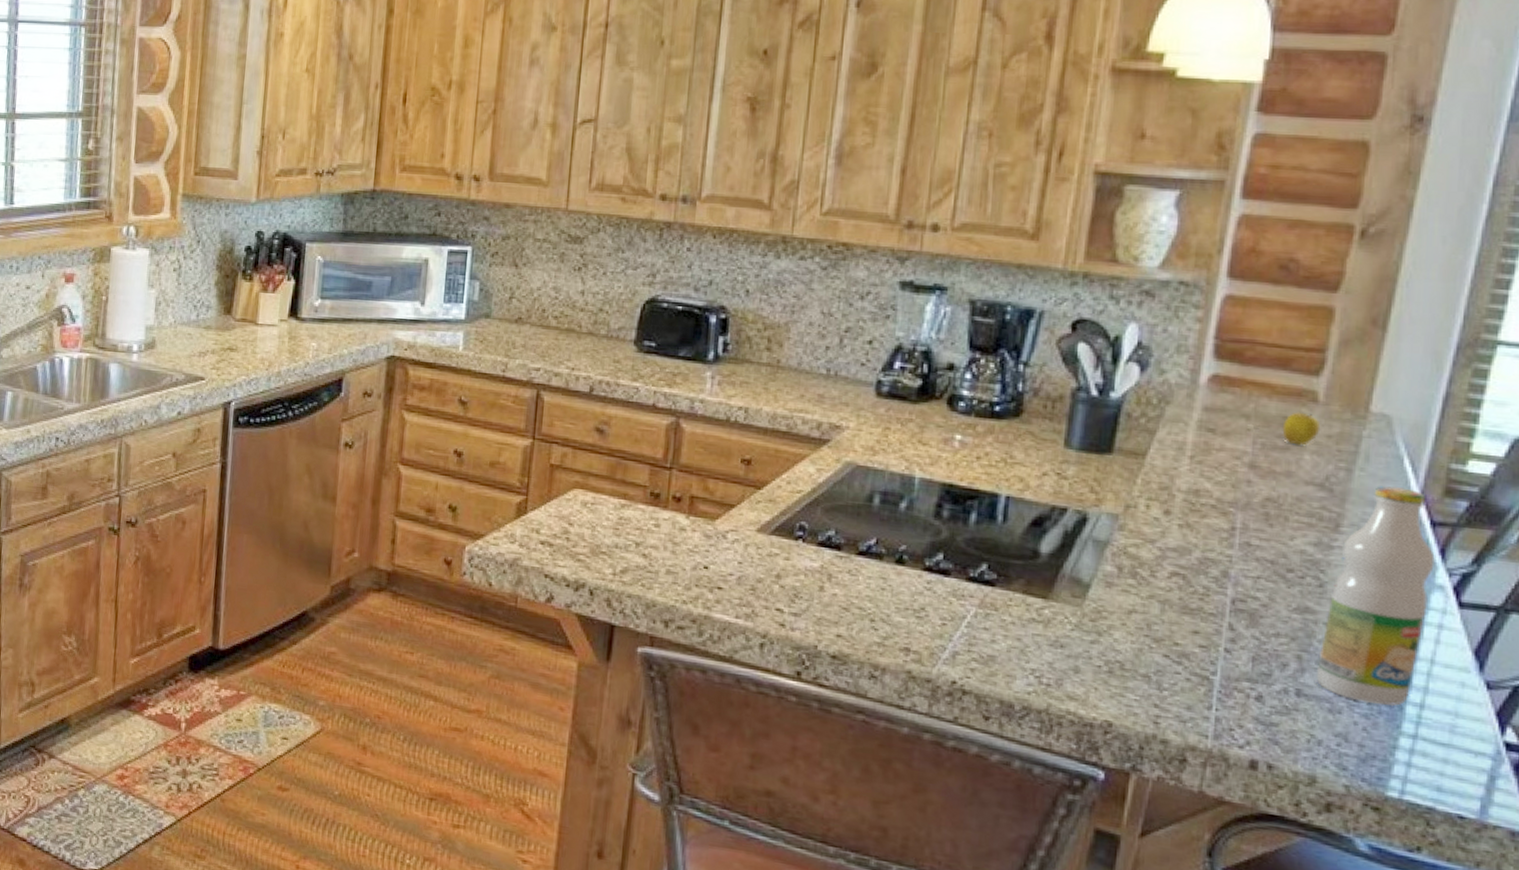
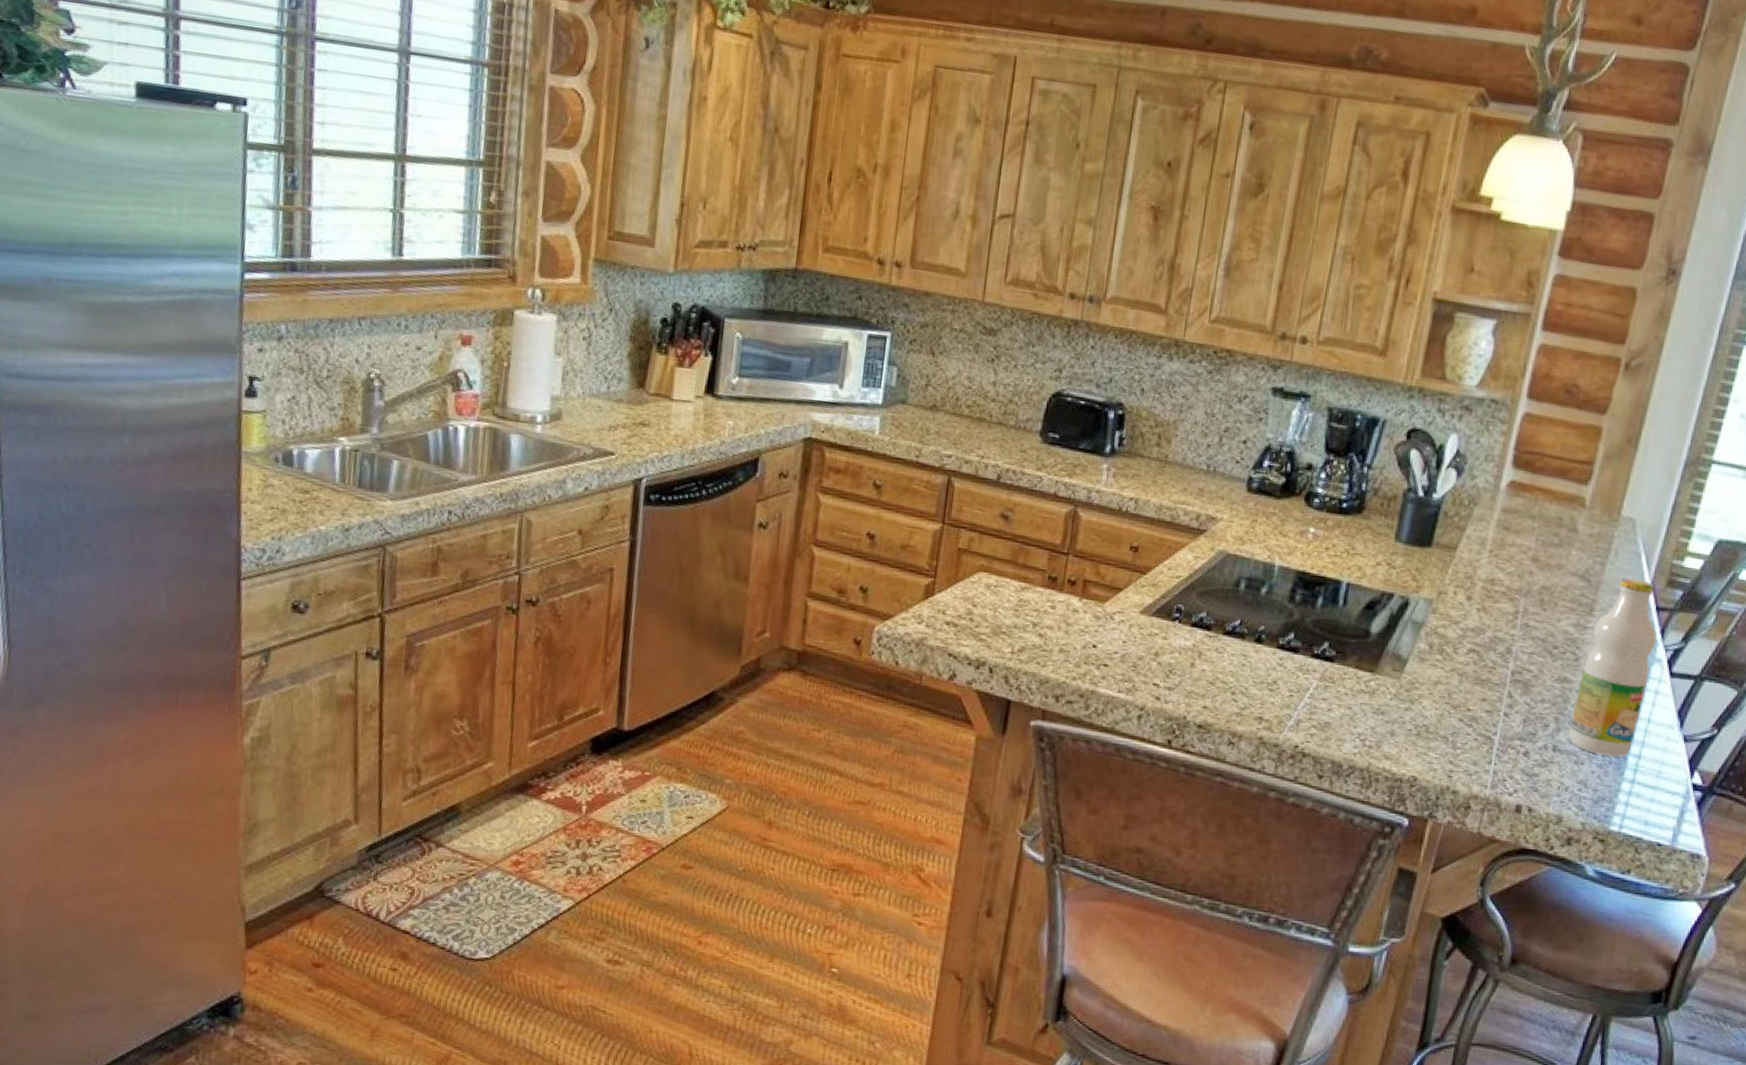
apple: present [1282,412,1321,446] -> none [1557,514,1586,543]

